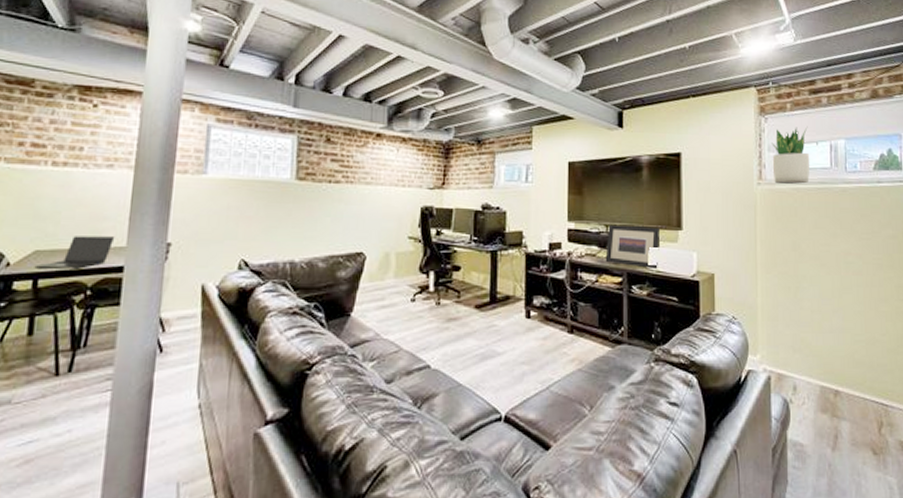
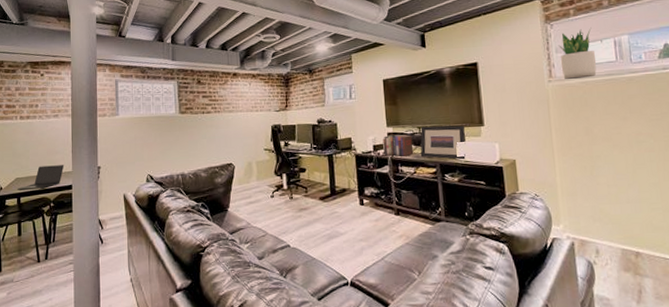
books: none [561,232,598,261] -> present [383,134,414,157]

